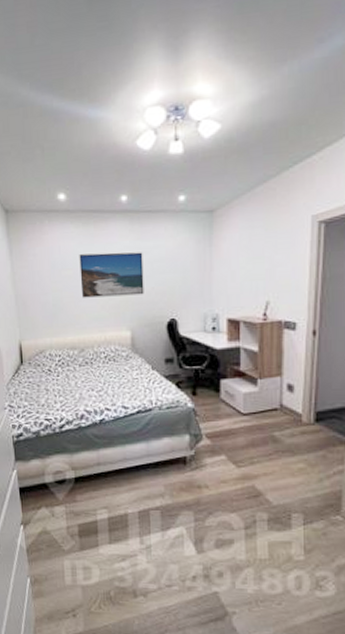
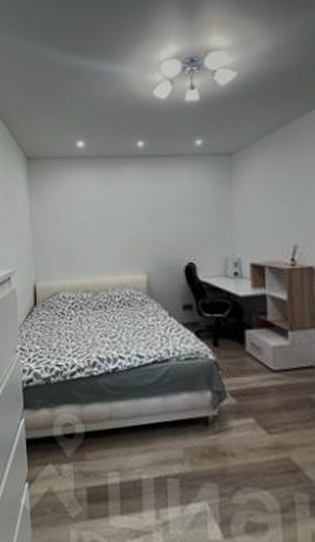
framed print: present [79,252,144,298] -> none [95,195,161,240]

